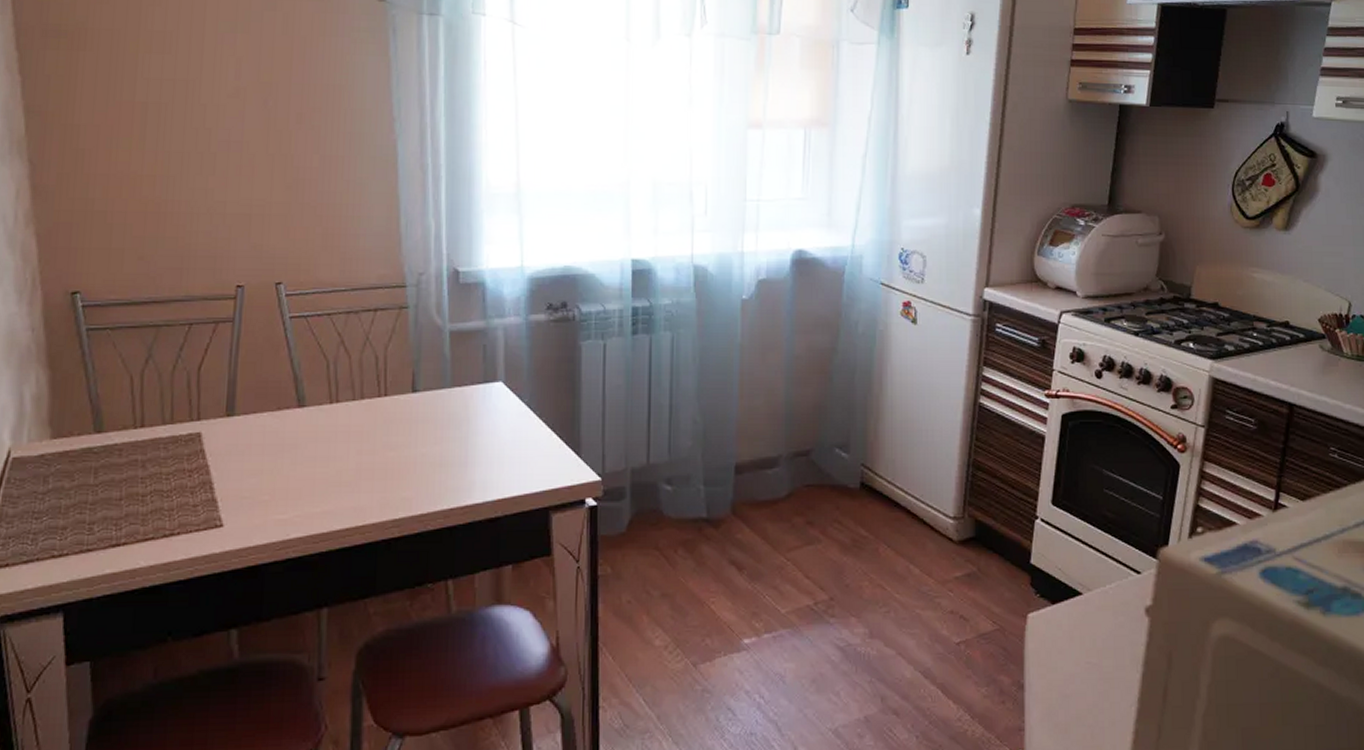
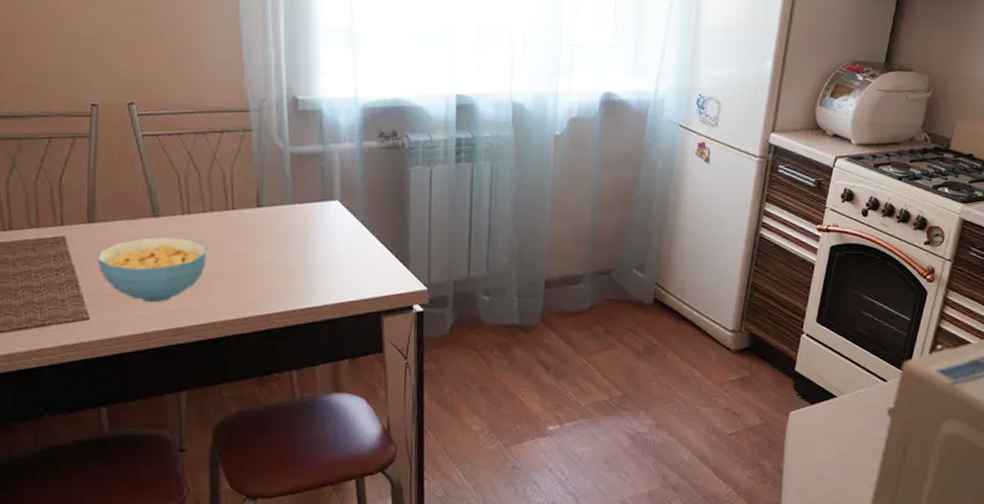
cereal bowl: none [234,429,355,505] -> present [97,237,206,303]

